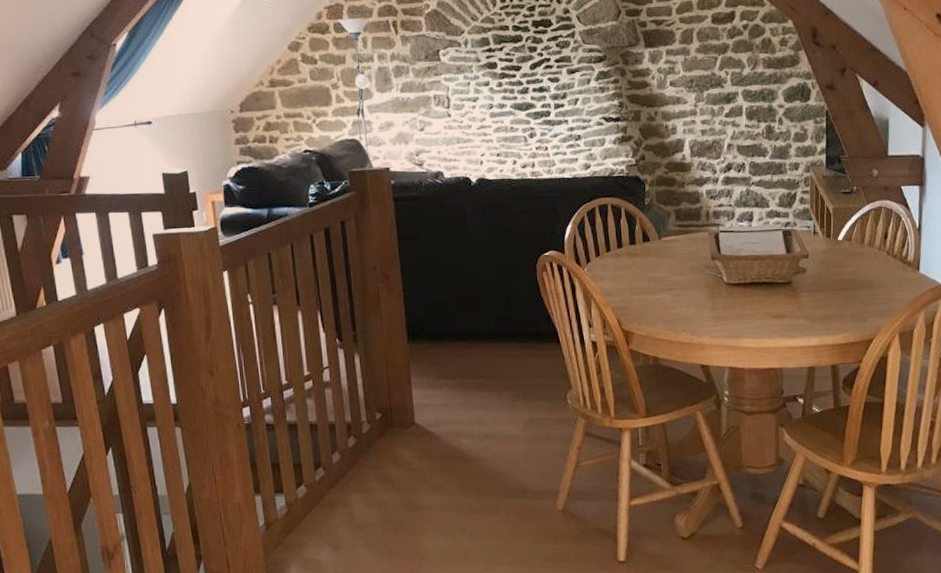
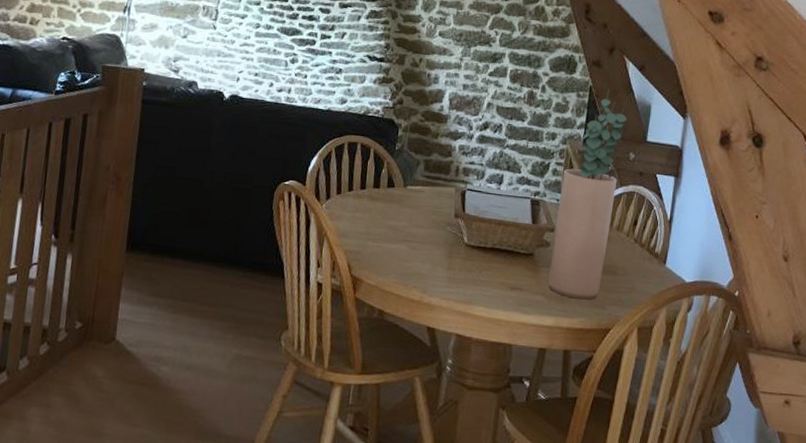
vase: none [808,110,867,317] -> present [548,89,627,300]

